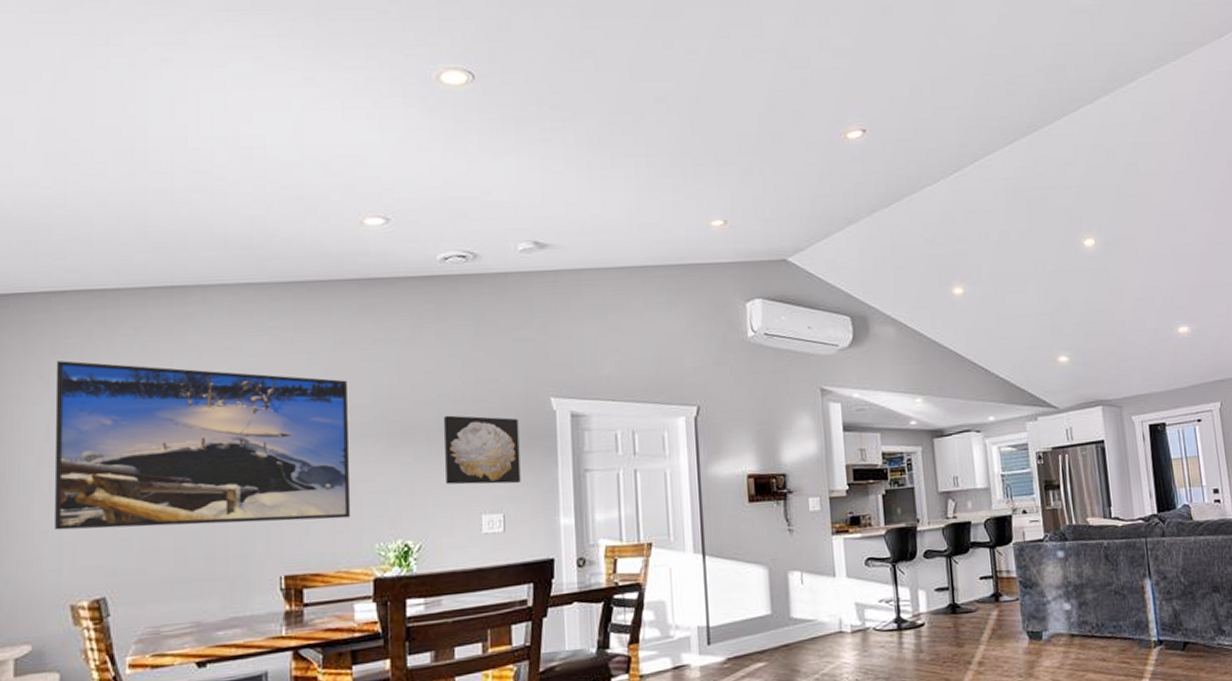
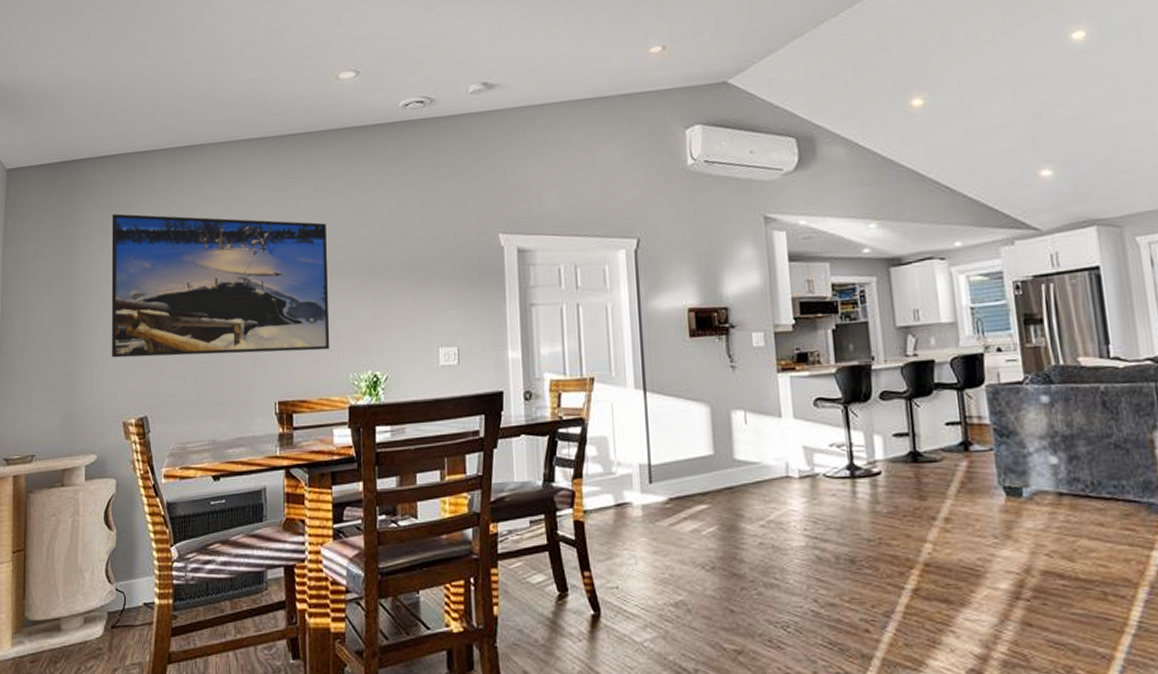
wall art: present [443,415,521,485] -> none [405,253,473,319]

